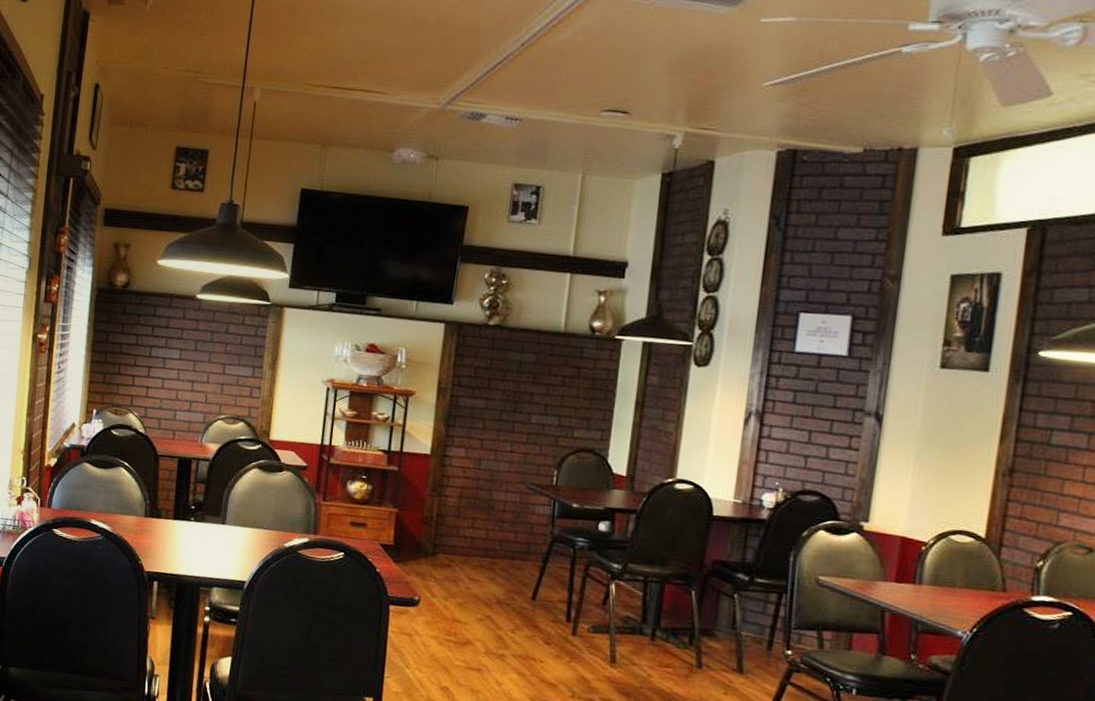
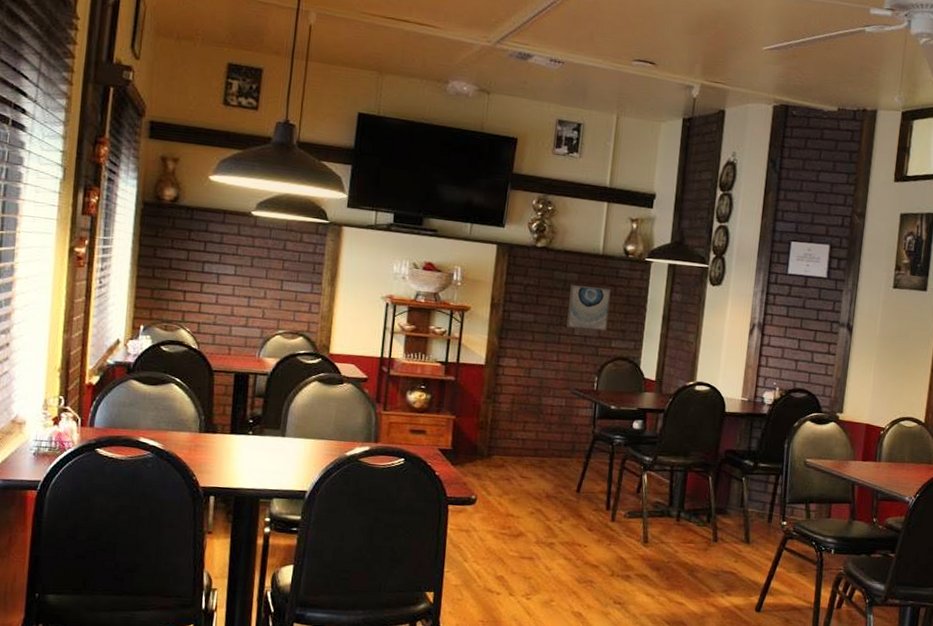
wall art: none [522,367,574,419] -> present [566,285,611,332]

